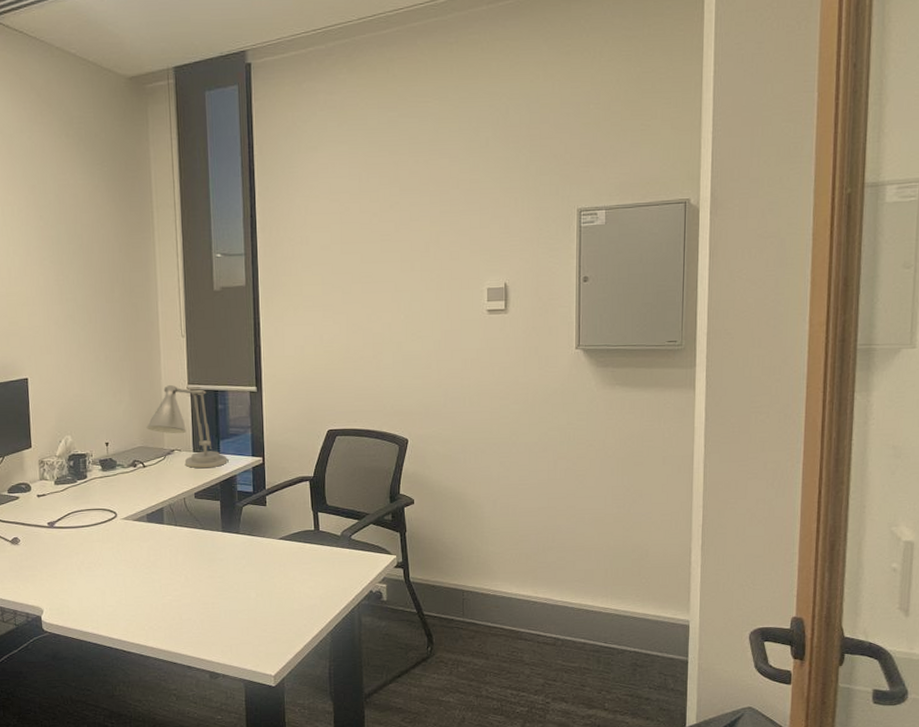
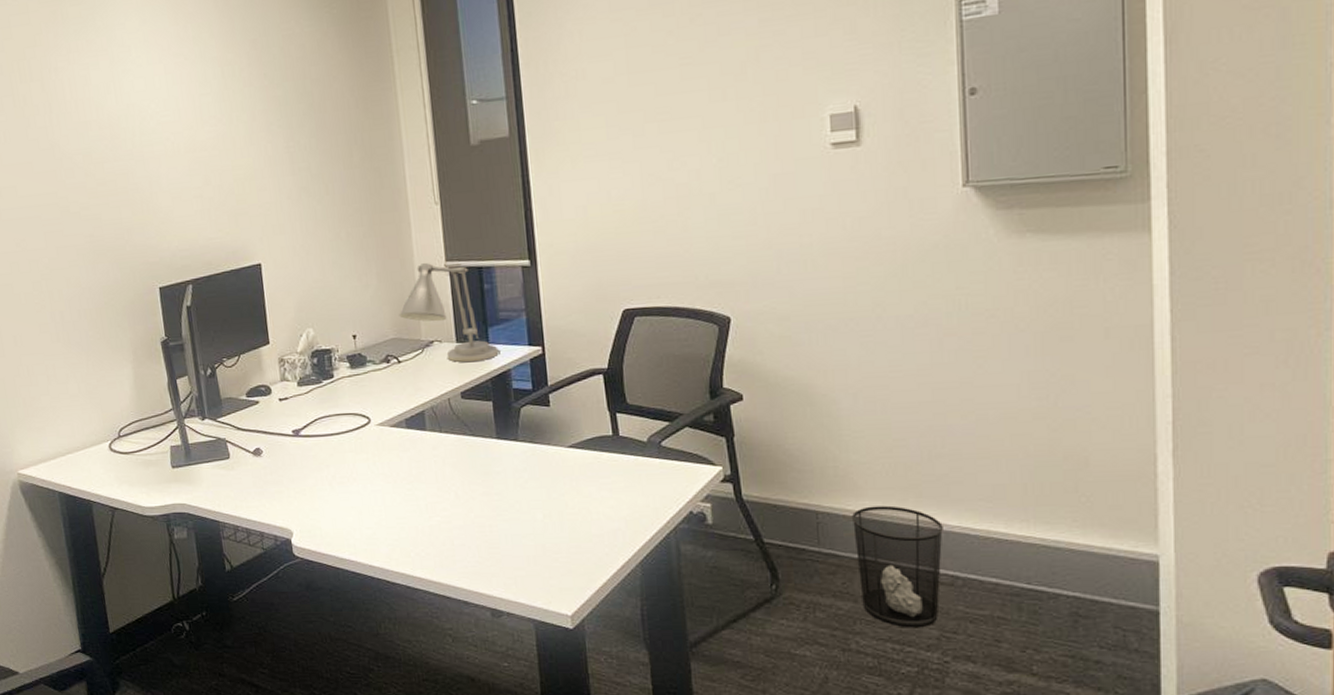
waste bin: none [487,585,550,678] -> present [851,505,943,628]

